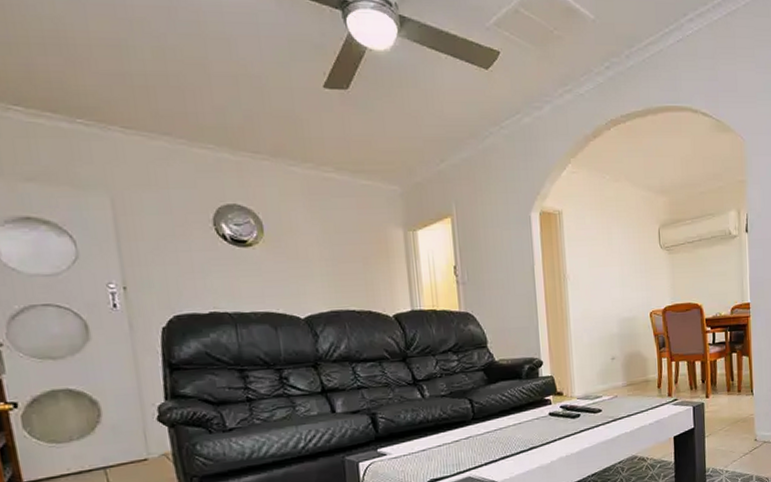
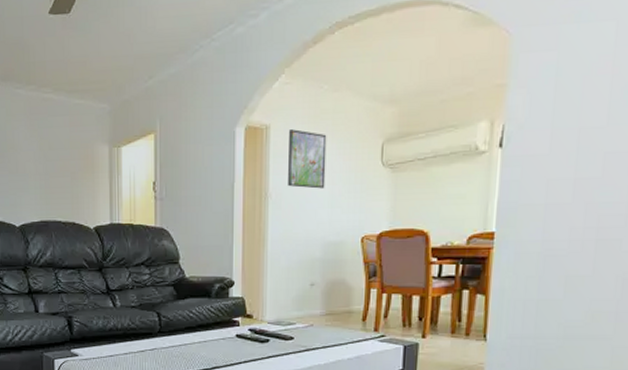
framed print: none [580,215,616,270] -> present [288,129,327,189]

